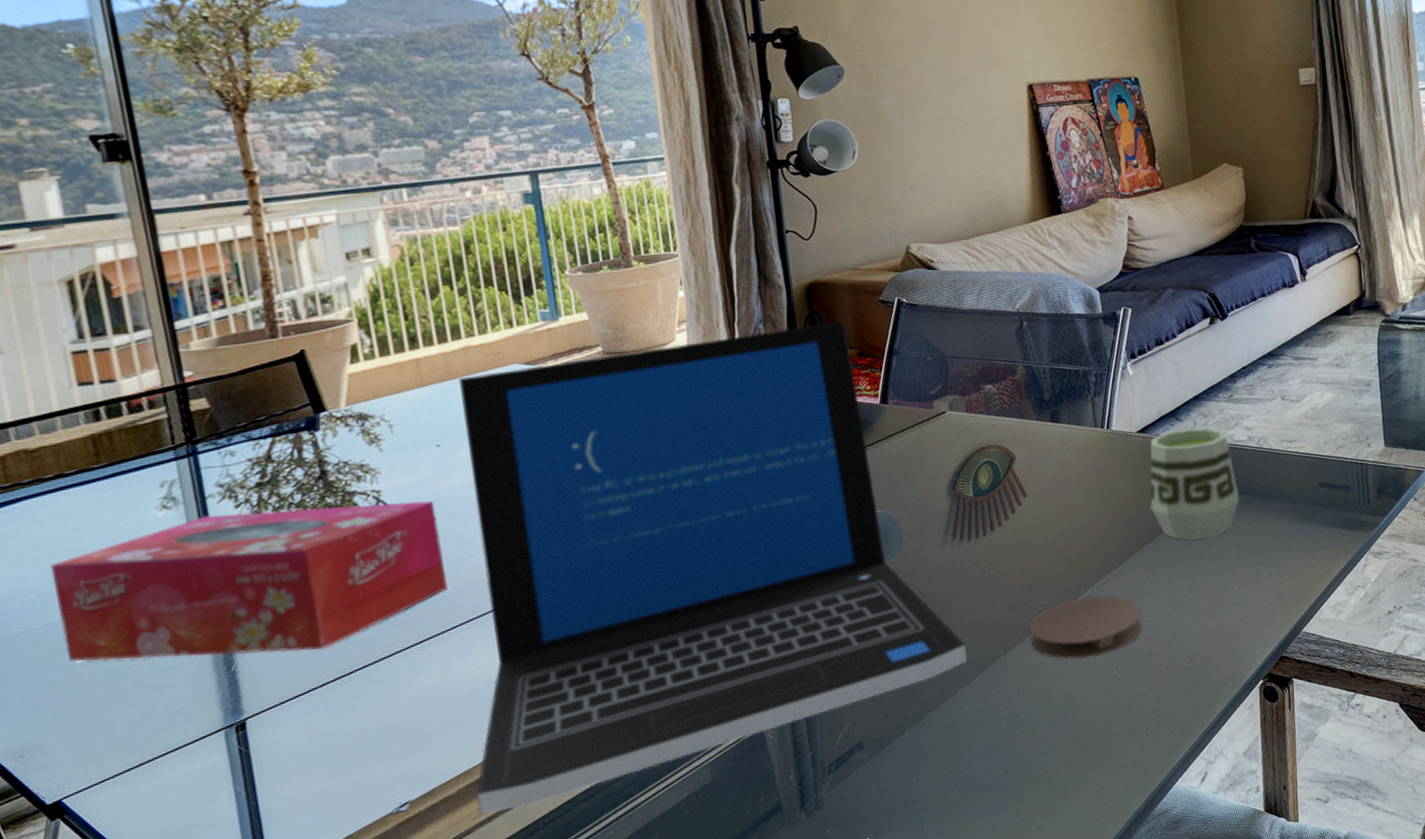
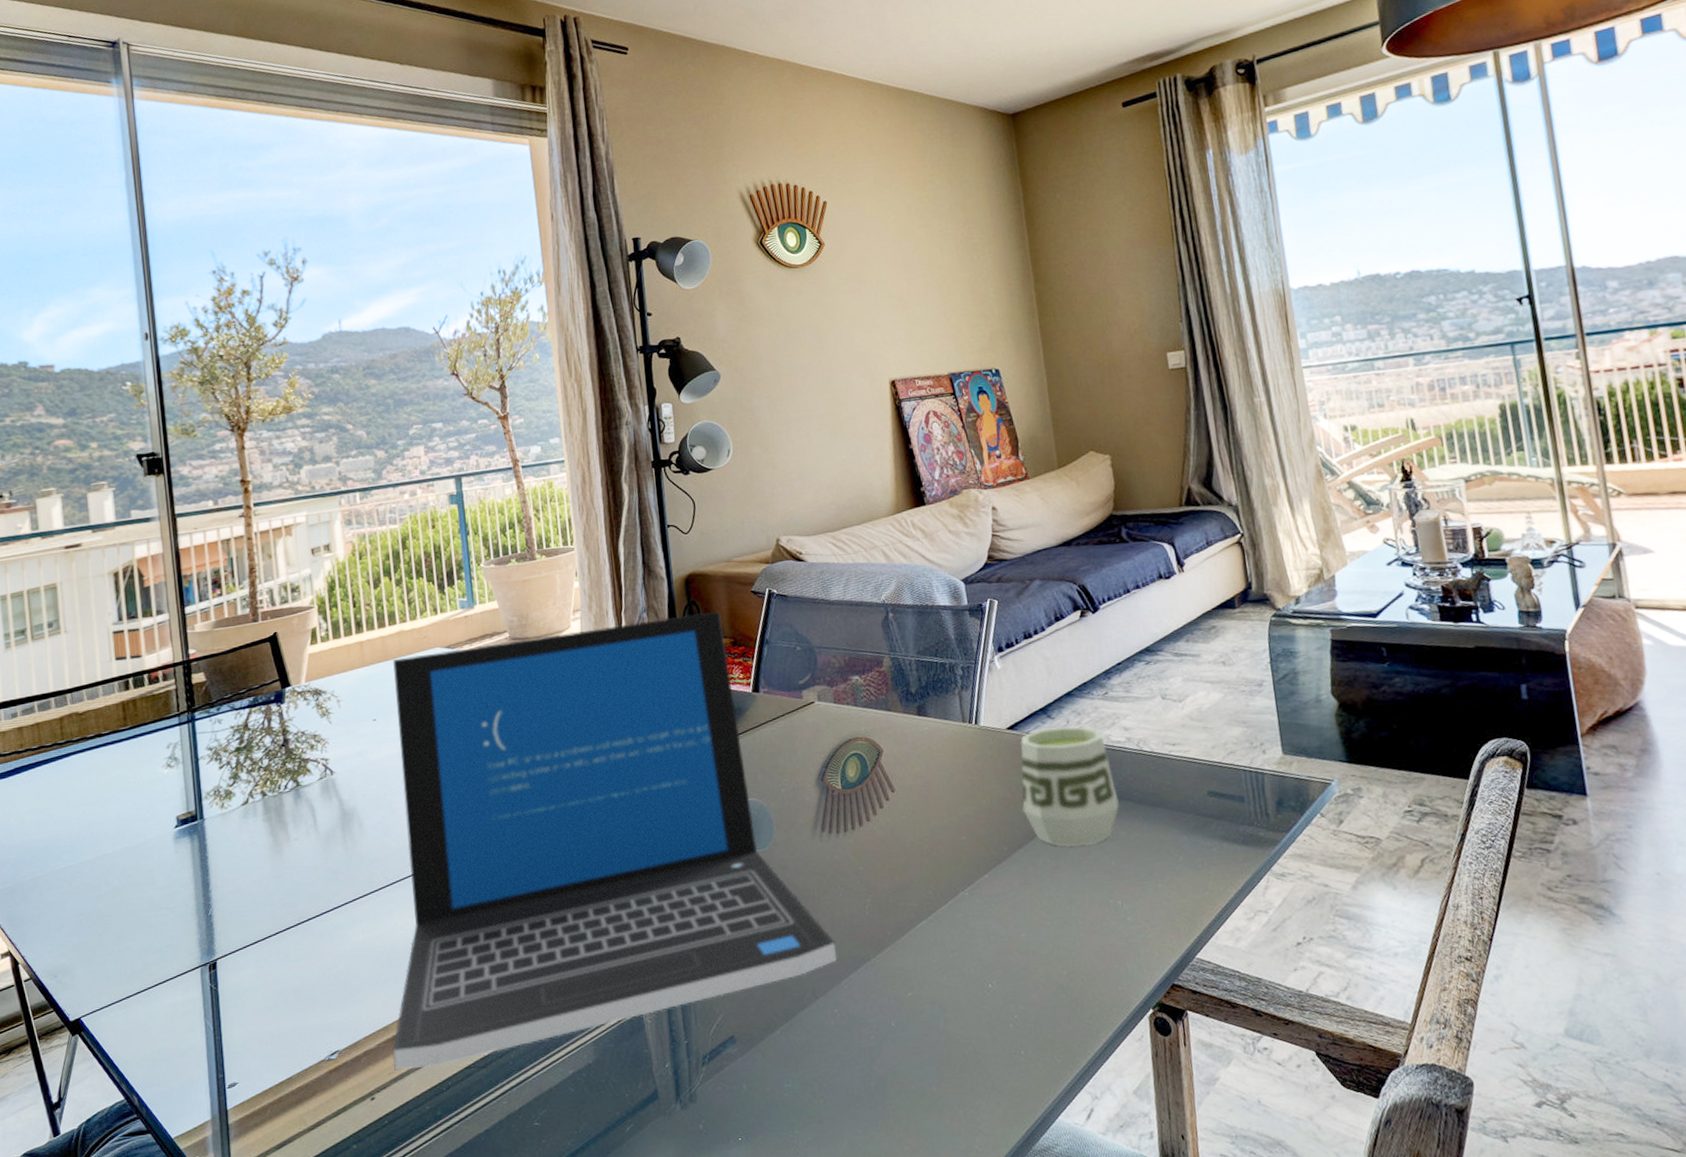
tissue box: present [50,500,447,662] -> none [86,769,377,901]
coaster: present [1028,595,1143,659] -> none [898,900,1018,968]

